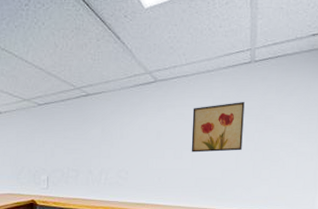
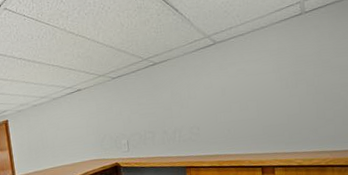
wall art: present [191,101,245,153] -> none [252,50,304,103]

